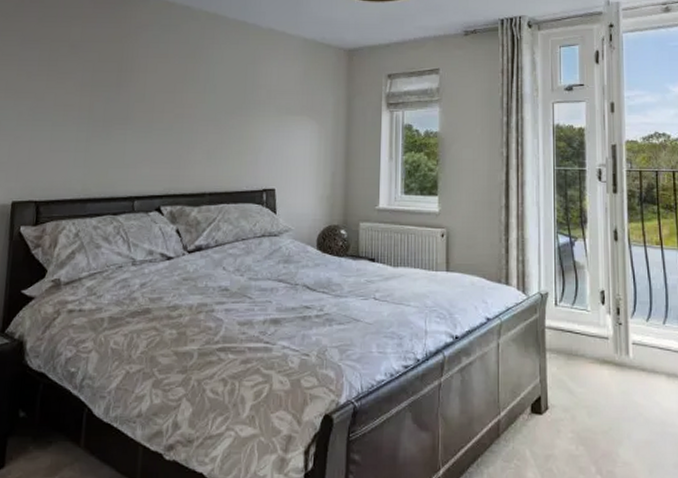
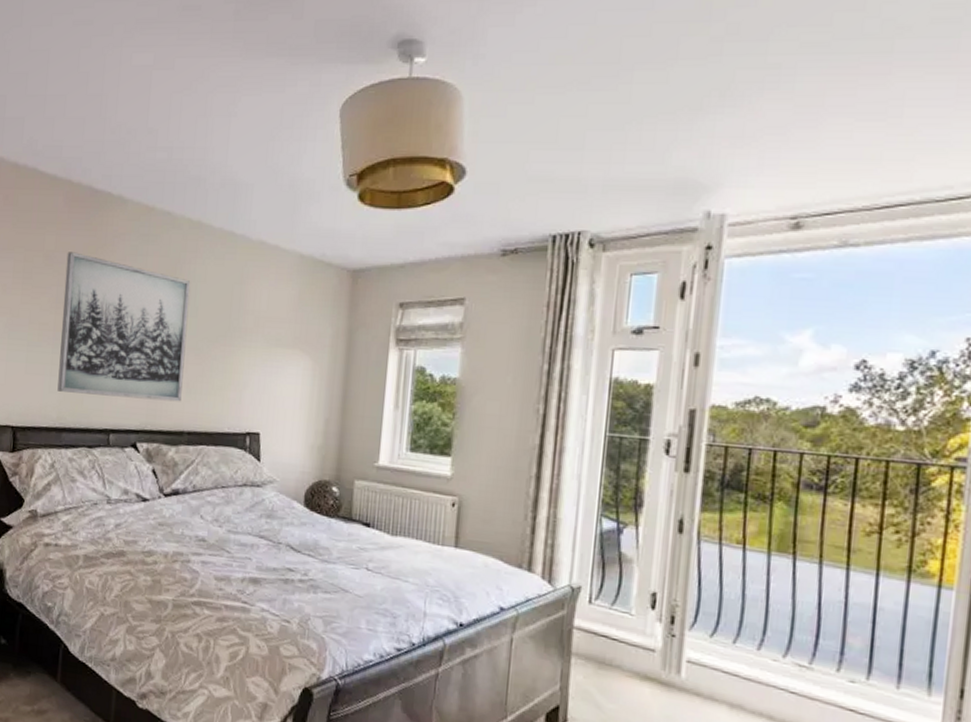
wall art: none [82,41,209,167] -> present [57,252,191,402]

